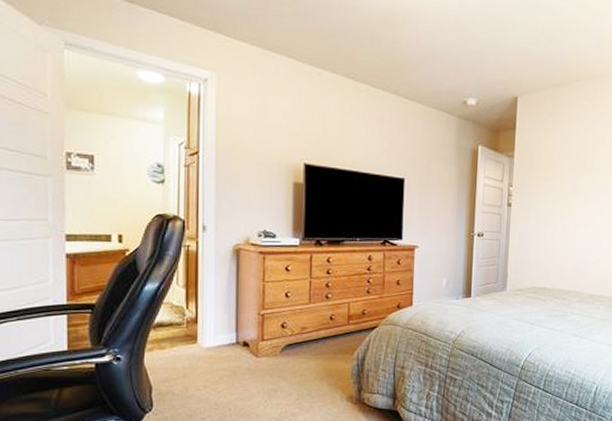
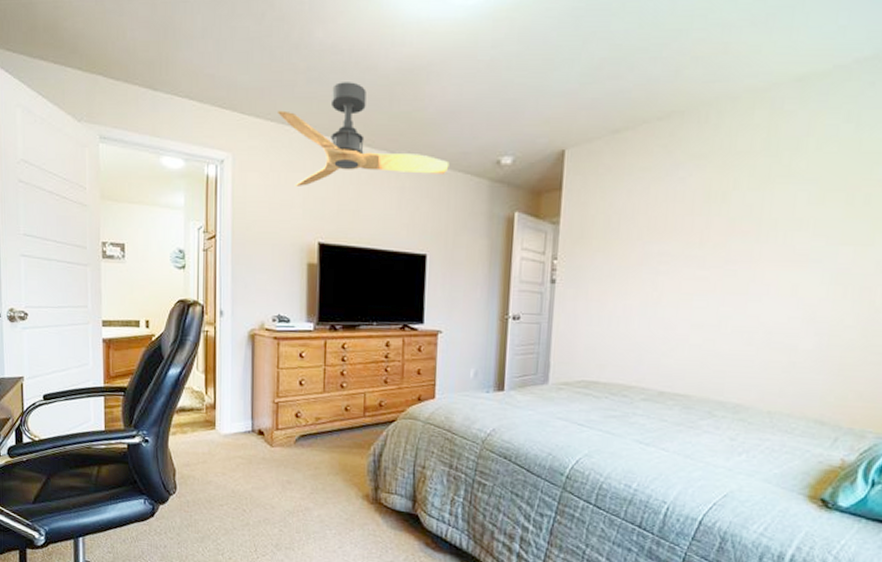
ceiling fan: none [264,18,424,110] -> present [278,82,450,186]

